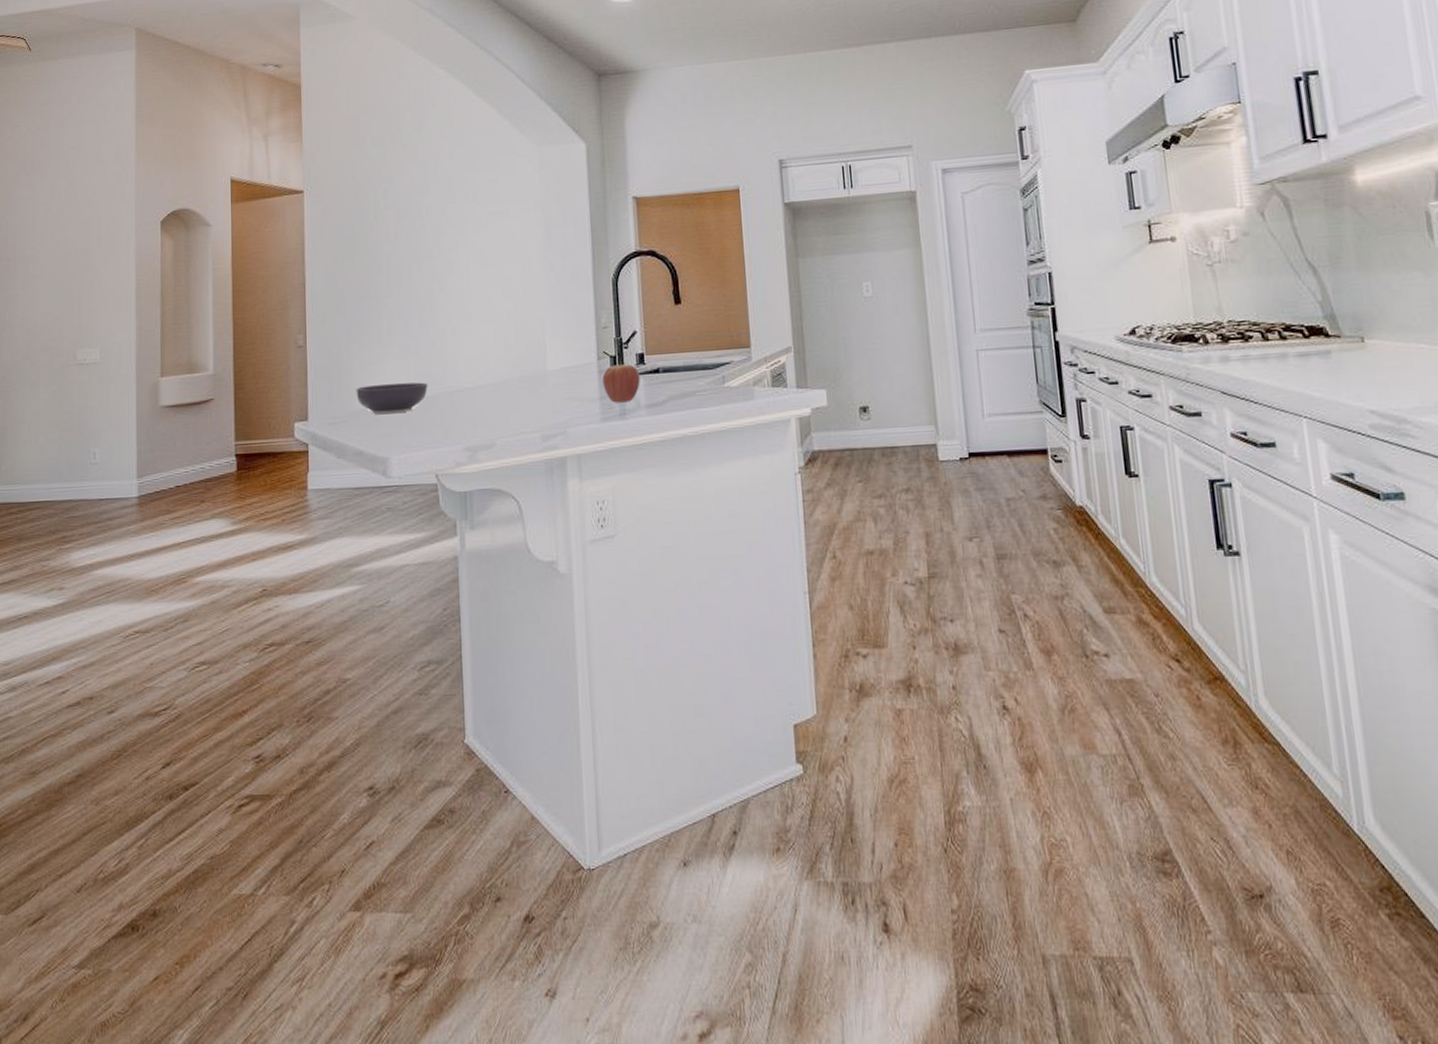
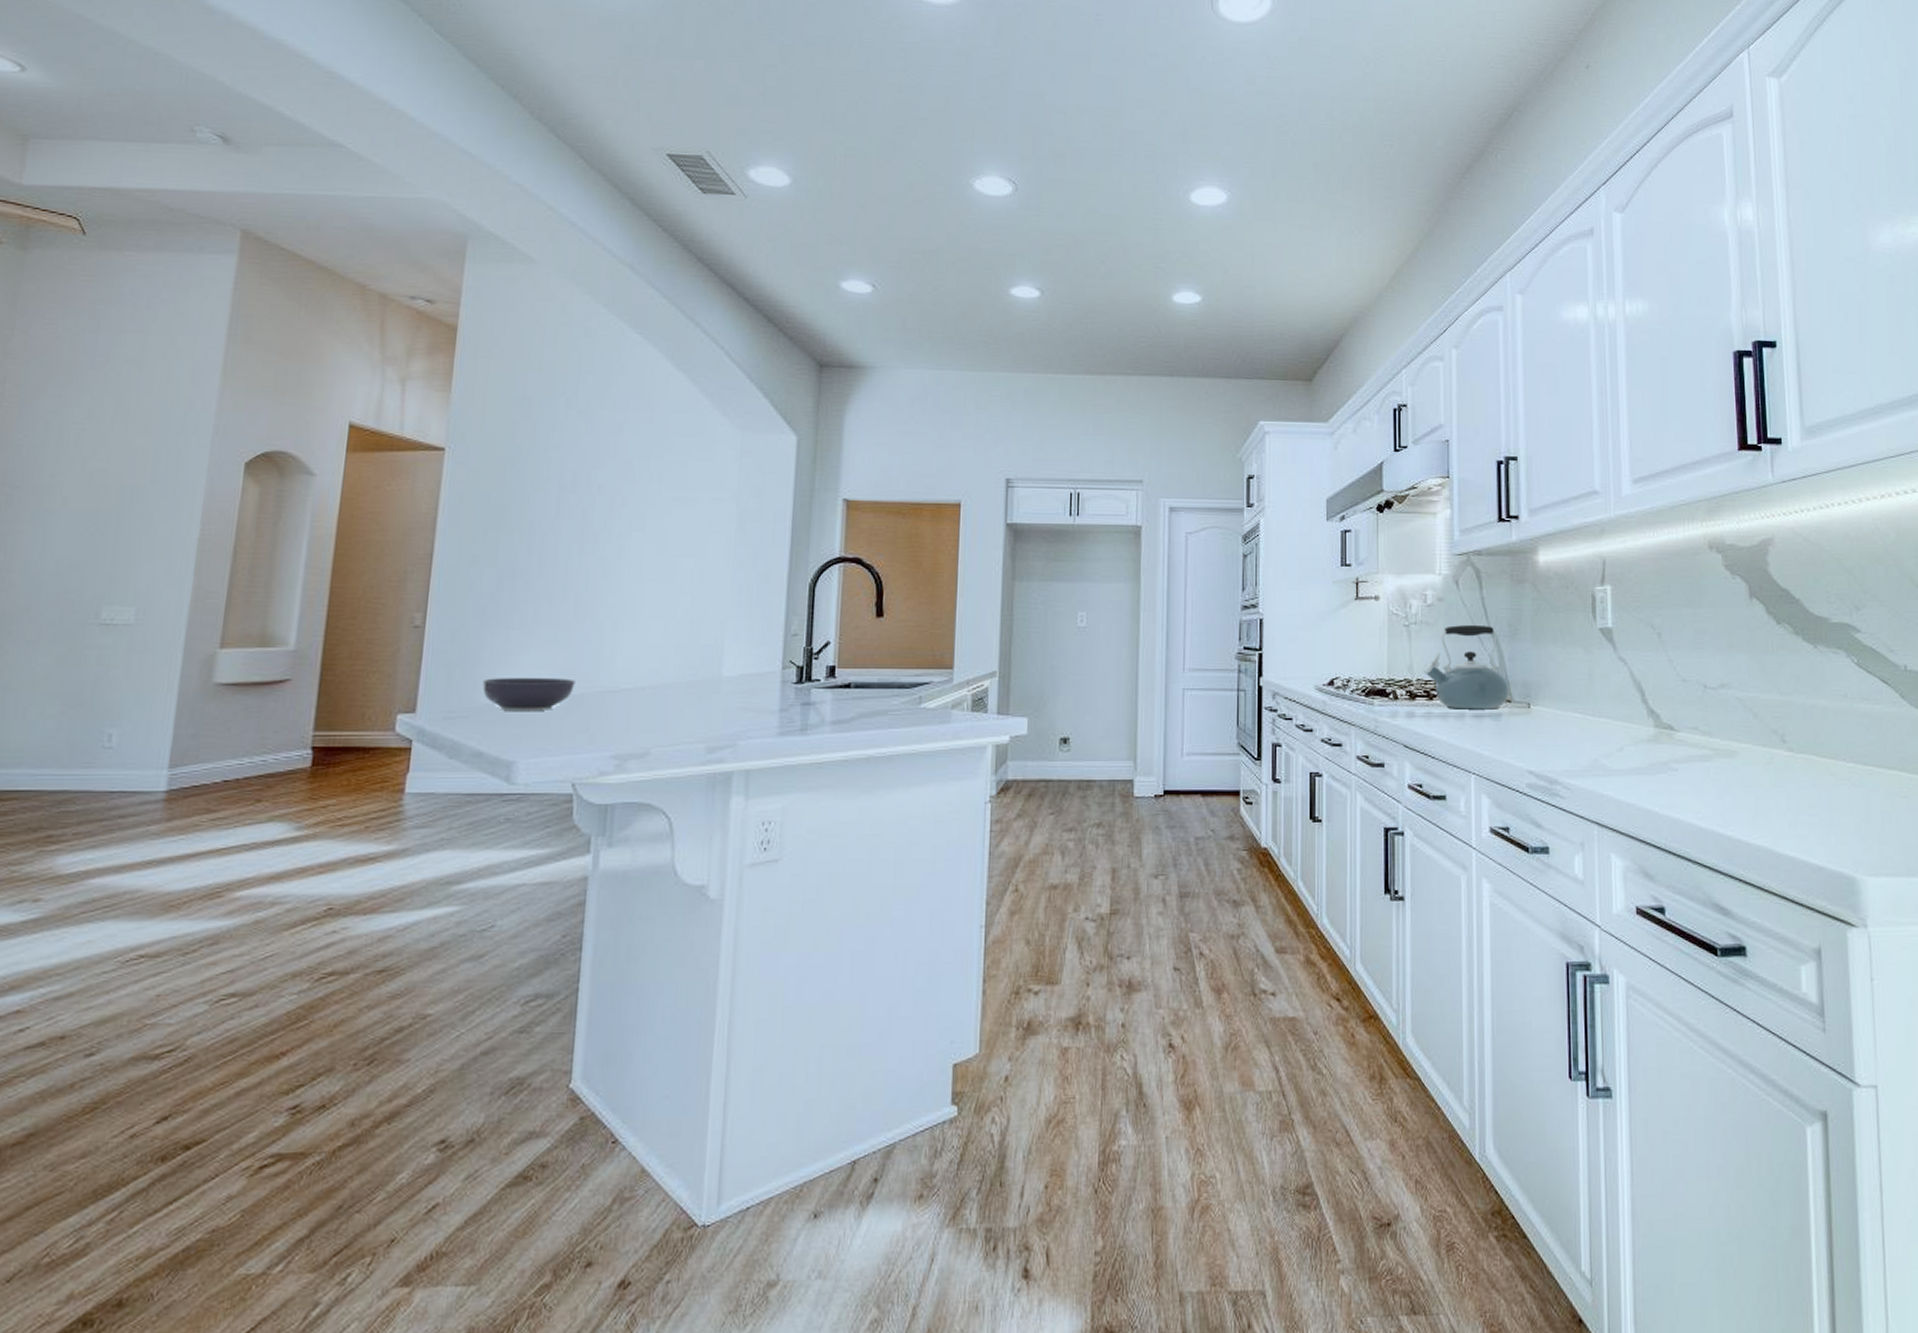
fruit: present [602,360,640,403] -> none [785,672,828,717]
kettle: none [1234,257,1338,350] -> present [1423,625,1510,710]

